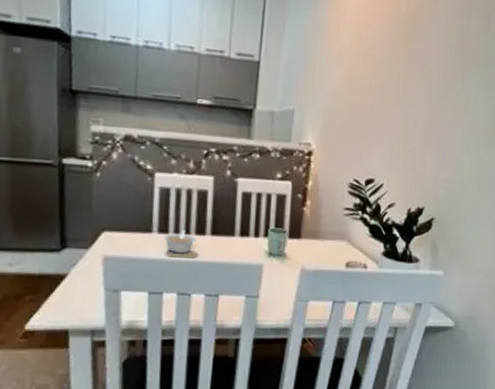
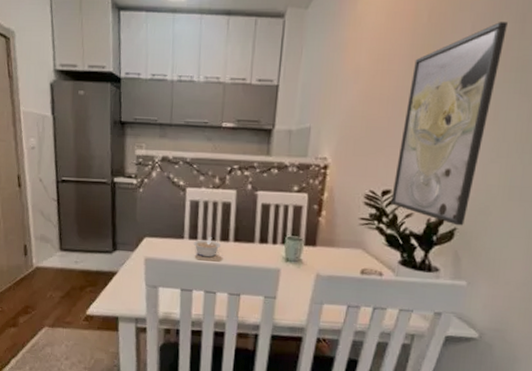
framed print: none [374,18,476,216] -> present [391,22,509,226]

